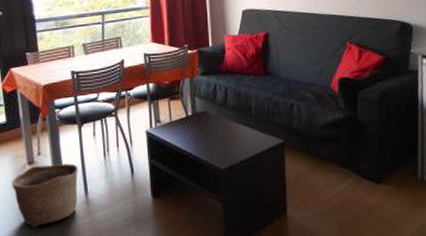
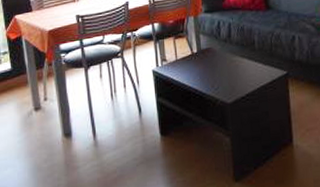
basket: present [11,163,78,228] -> none [17,107,86,175]

